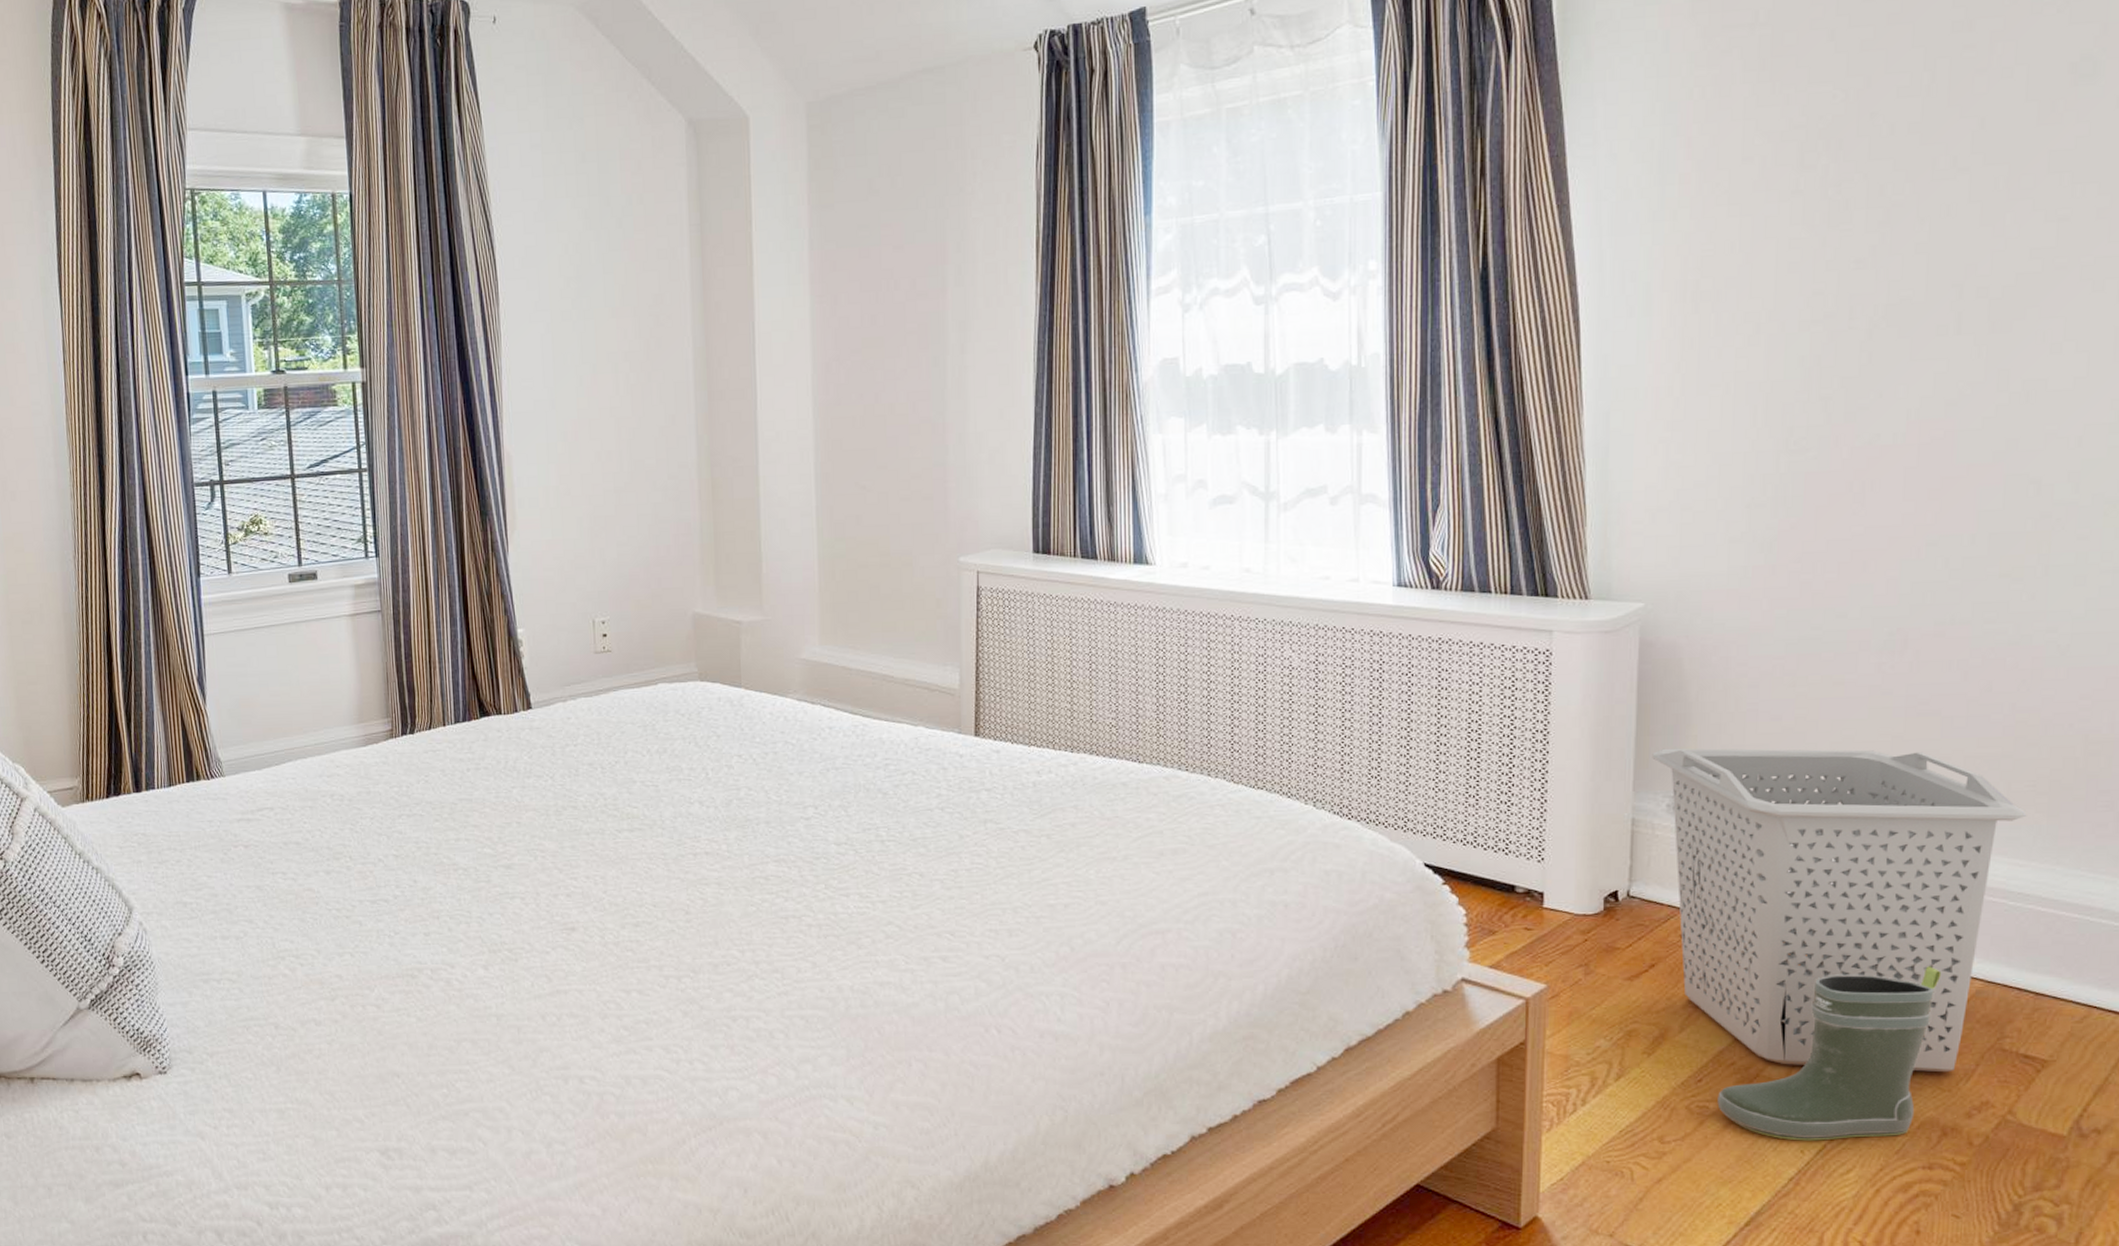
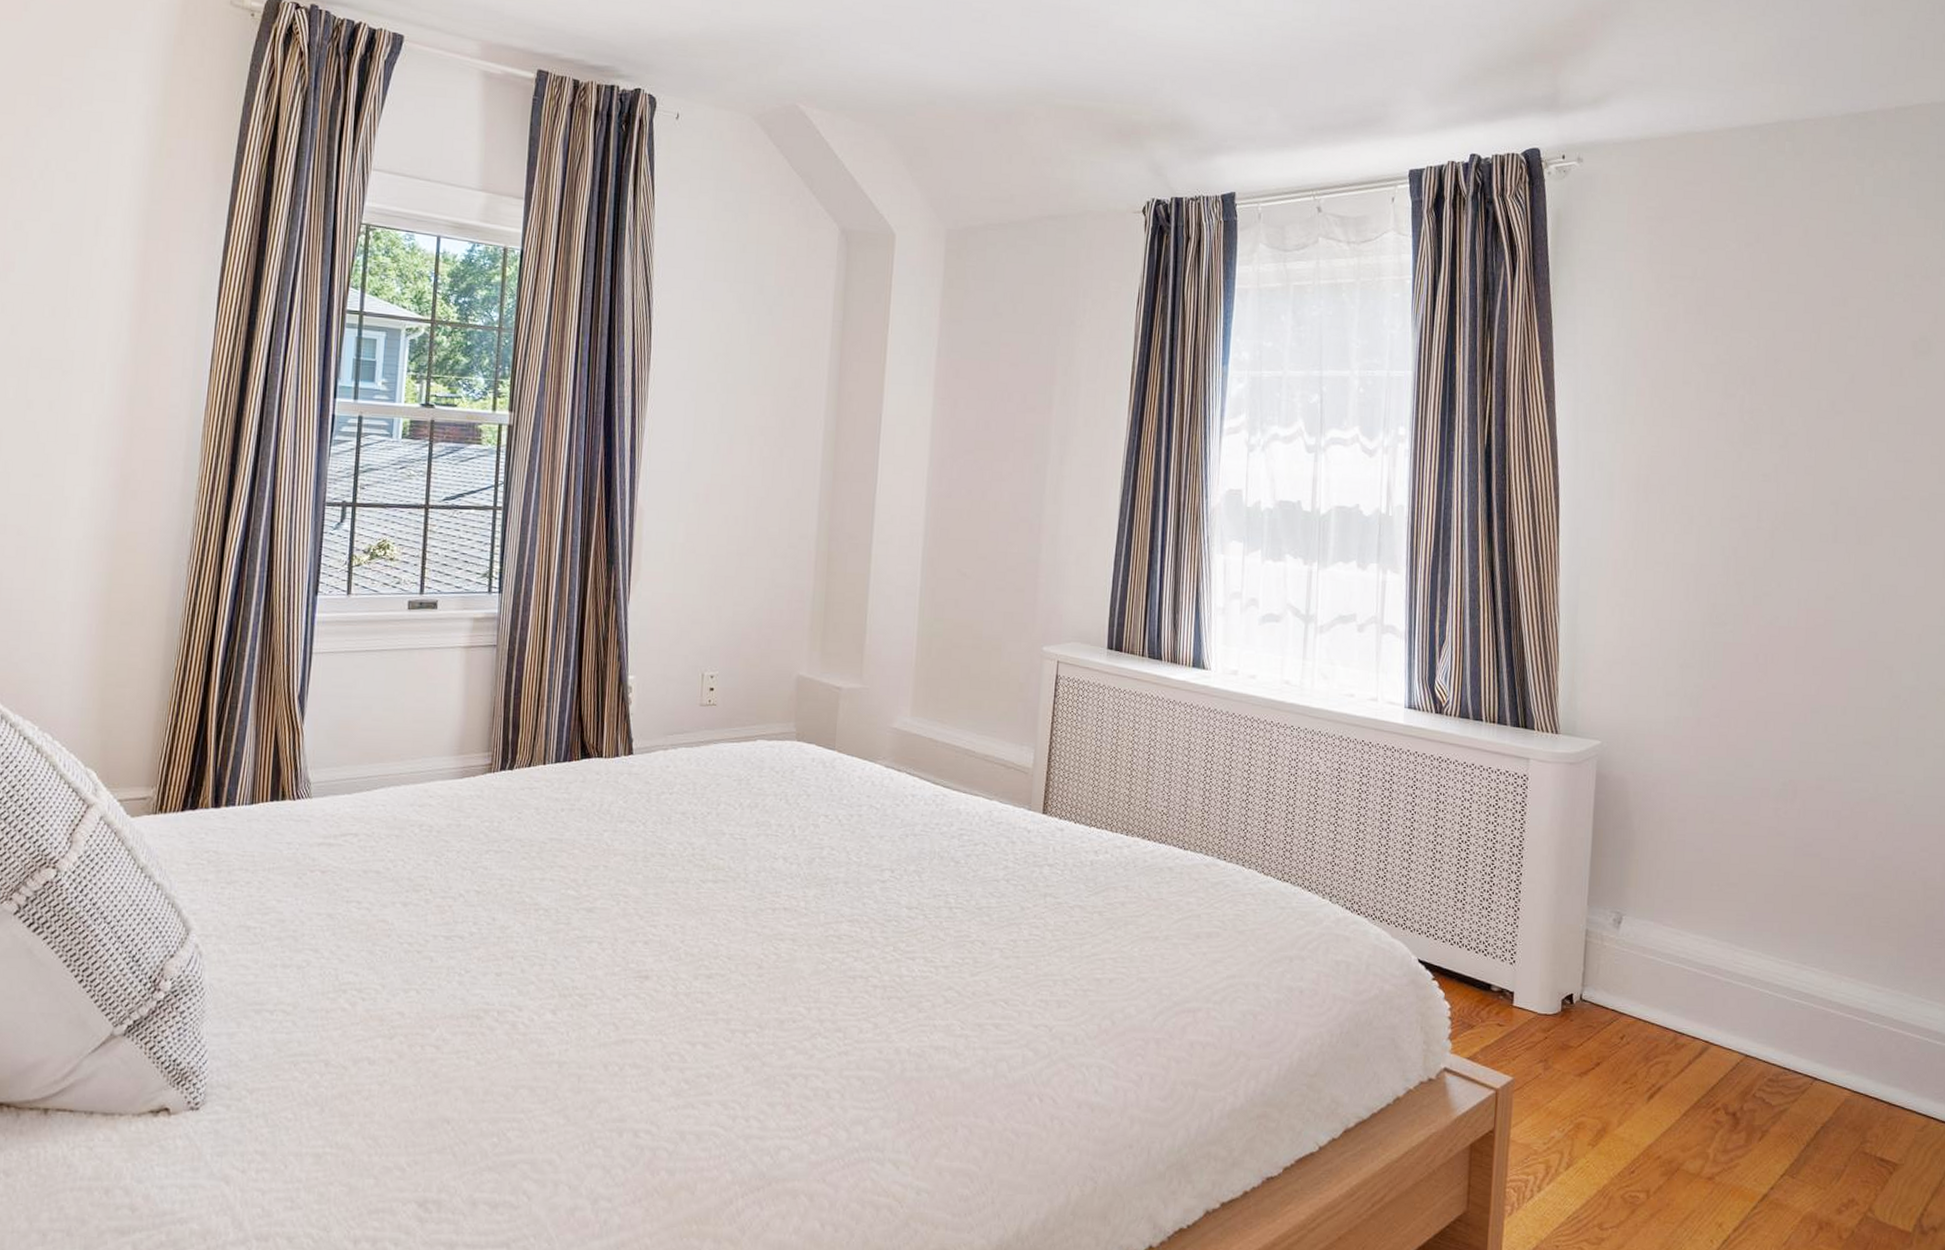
laundry basket: present [1652,748,2027,1073] -> none [1603,869,1883,1172]
boot: present [1717,966,1942,1141] -> none [1646,1075,1820,1231]

